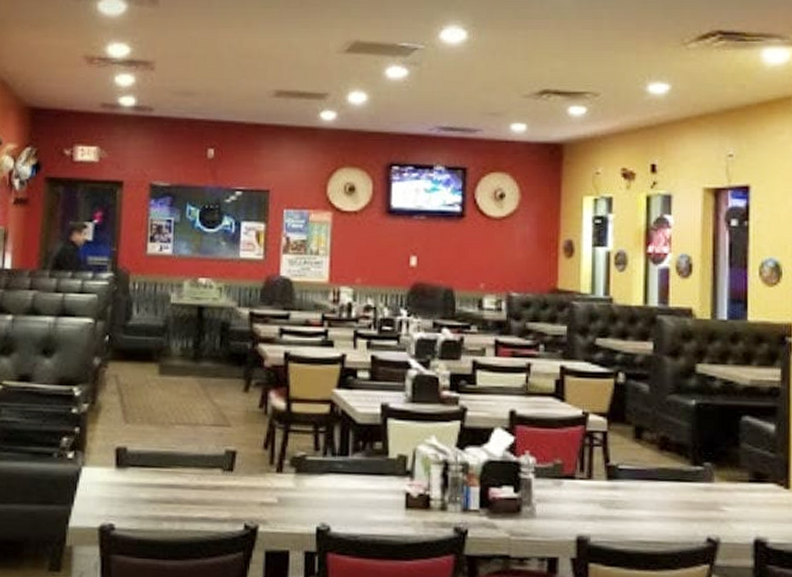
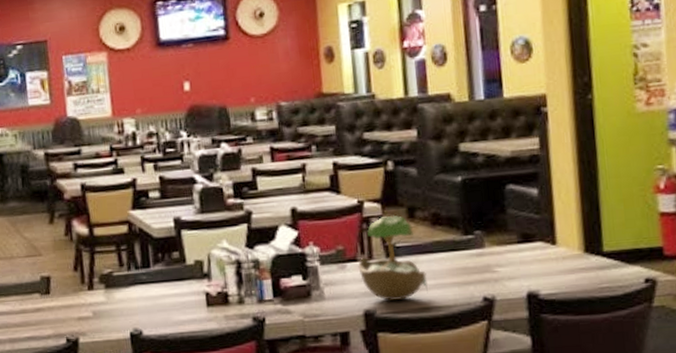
flower: none [575,432,650,529] -> present [358,215,429,301]

